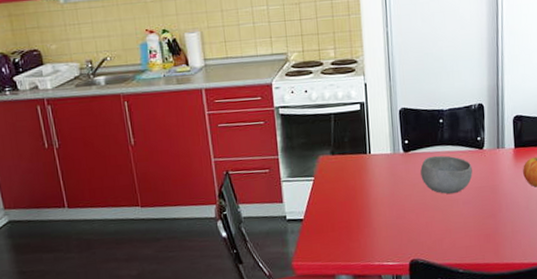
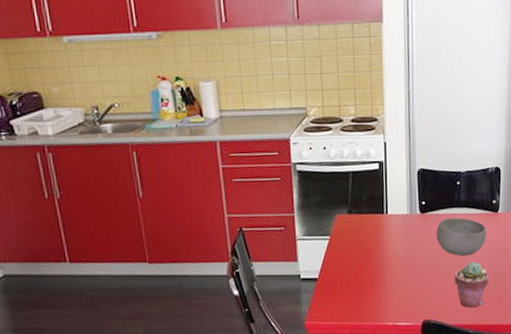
potted succulent: none [440,199,477,247] -> present [454,261,488,308]

